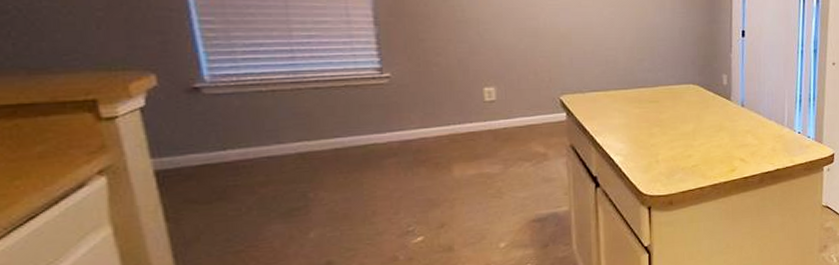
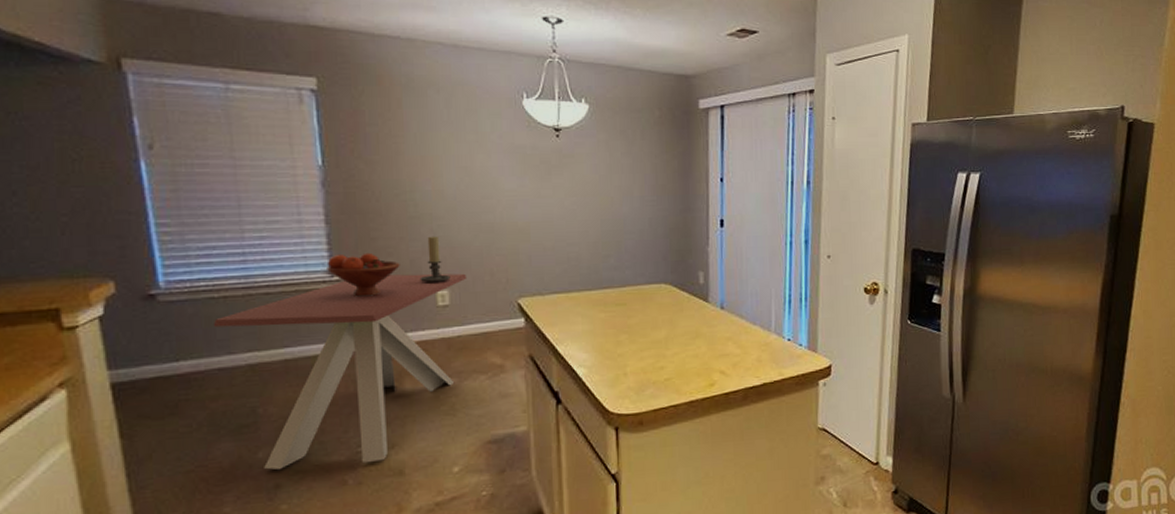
dining table: none [261,72,513,249] -> present [213,273,468,470]
fruit bowl: none [376,52,448,92] -> present [327,252,400,297]
candle holder: none [467,38,497,81] -> present [420,236,451,283]

